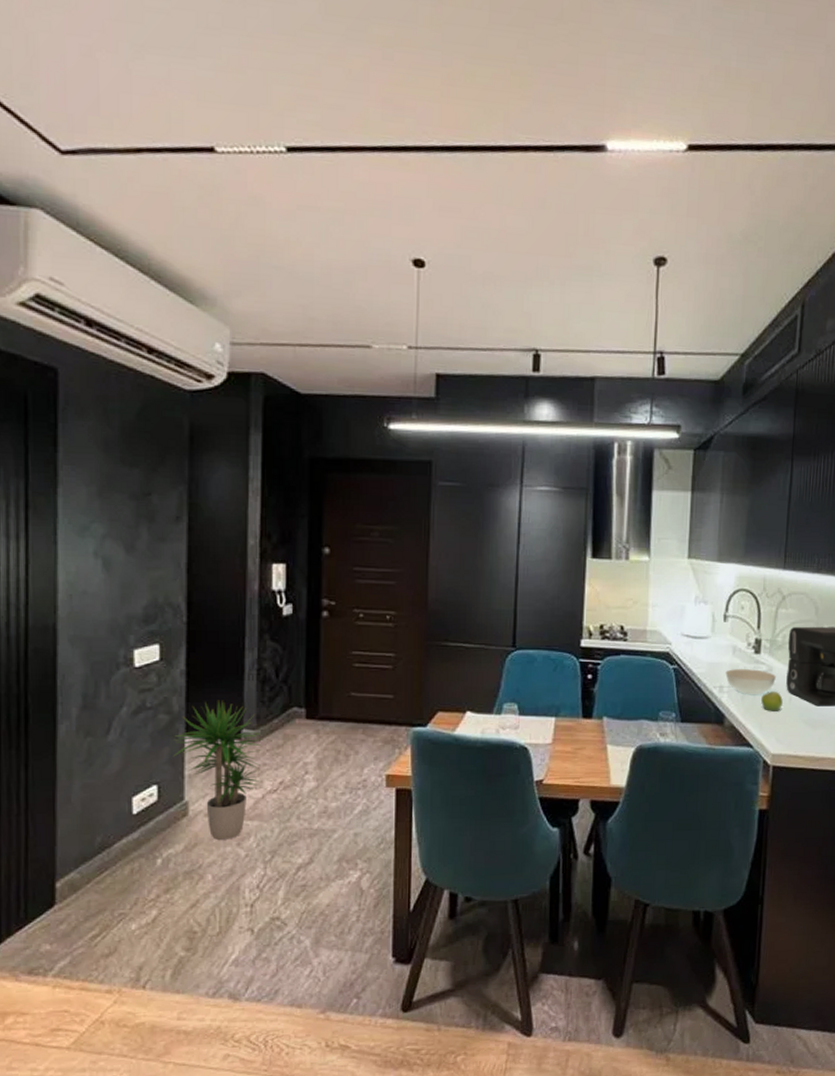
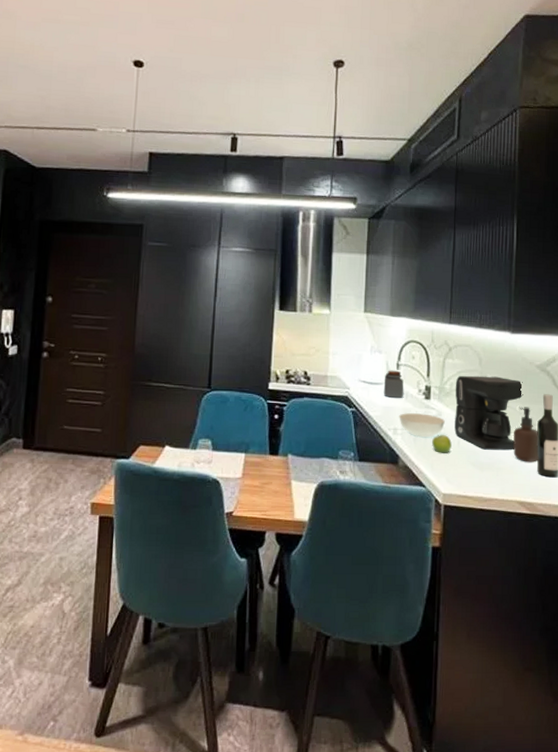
jar: none [708,622,732,654] -> present [383,370,404,399]

